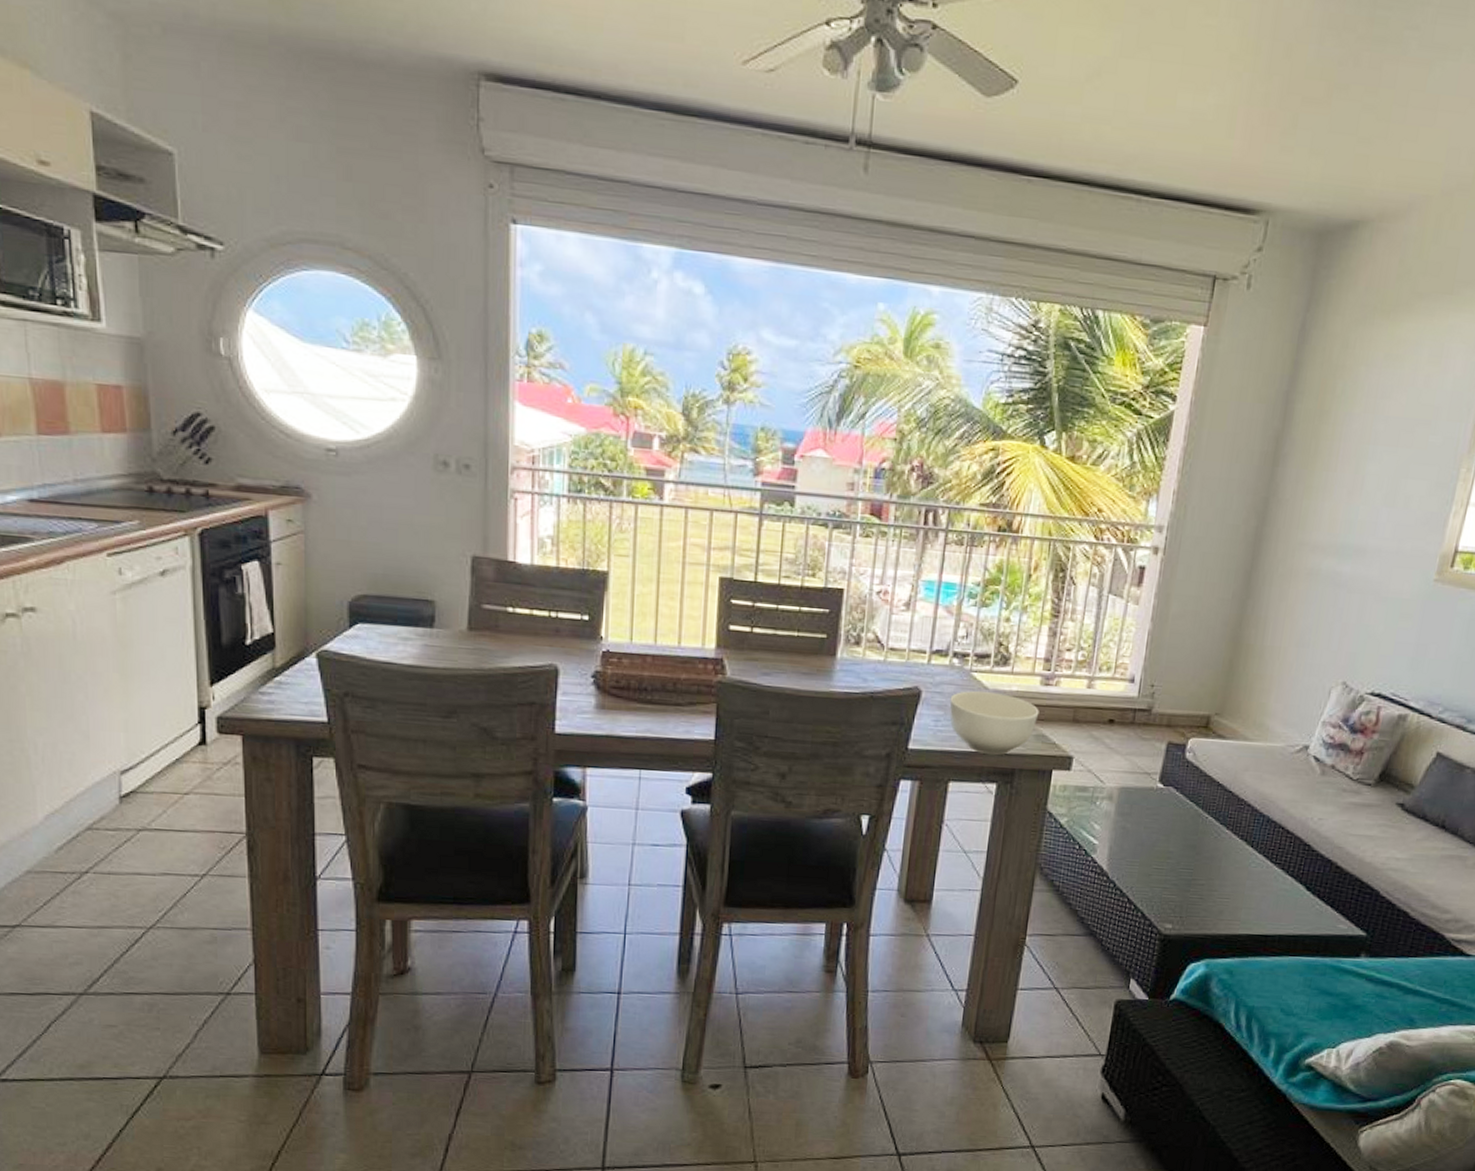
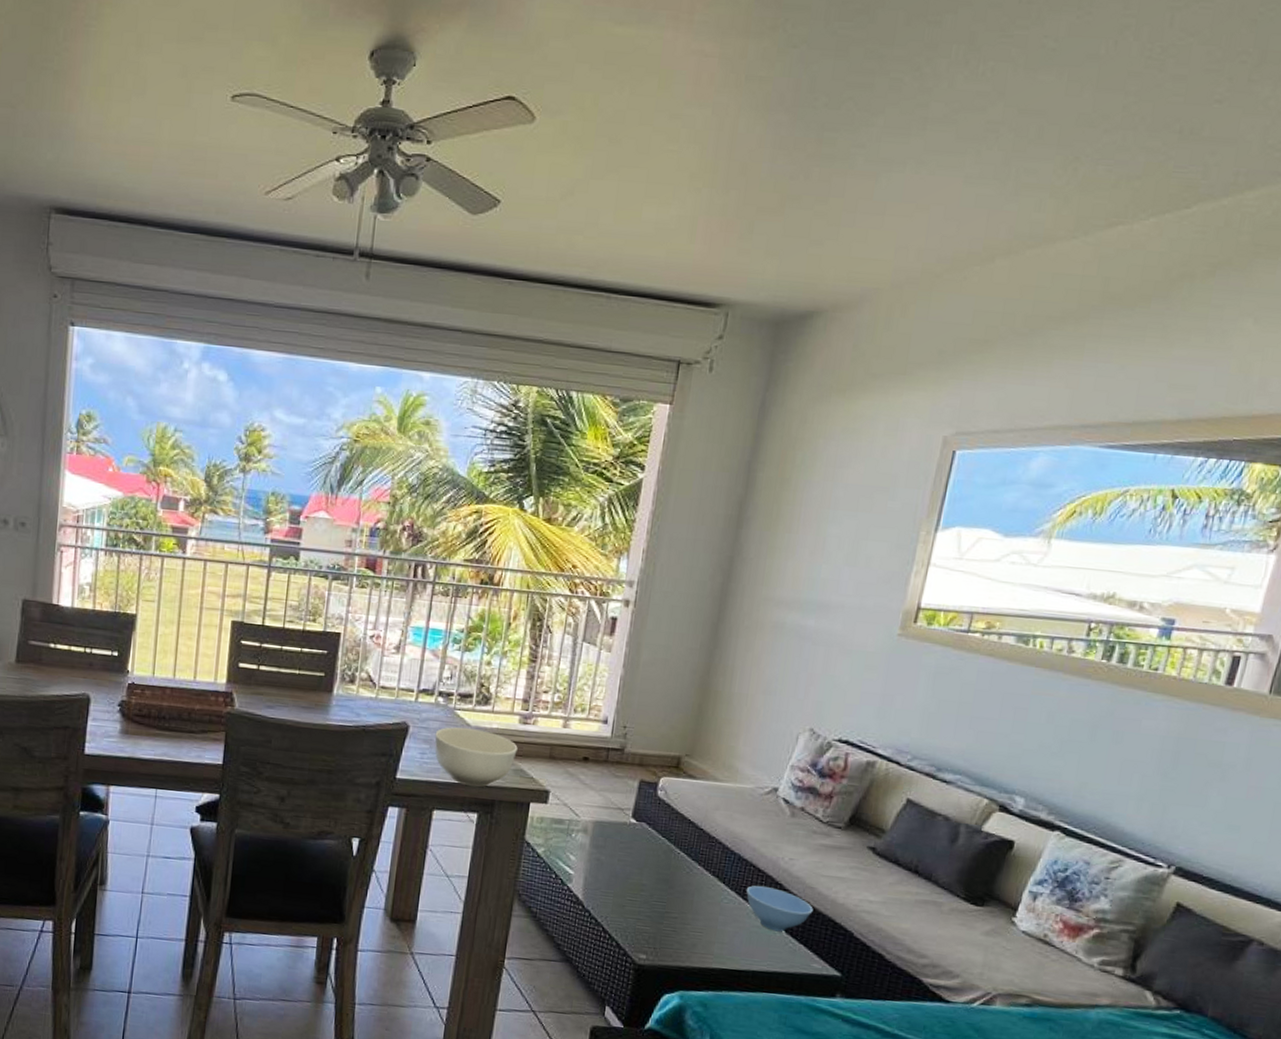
bowl: none [1274,847,1341,894] -> present [746,885,813,932]

